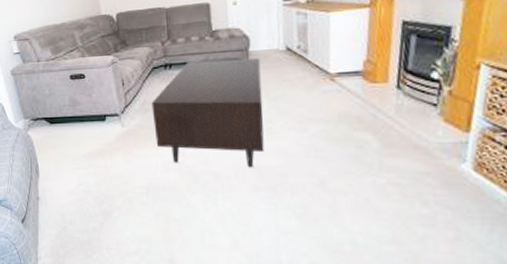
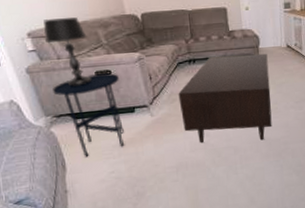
table lamp: none [27,20,66,90] -> present [43,17,91,87]
side table: none [32,77,94,165] -> present [53,73,124,158]

